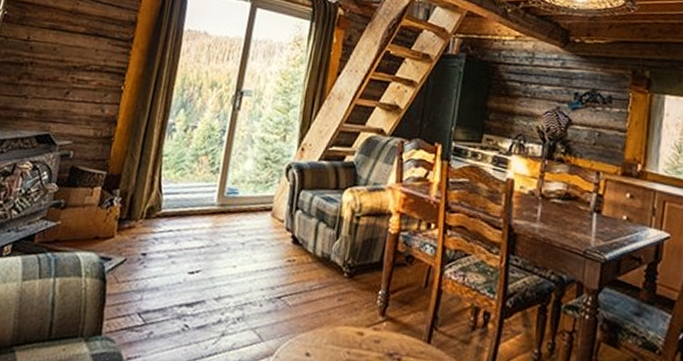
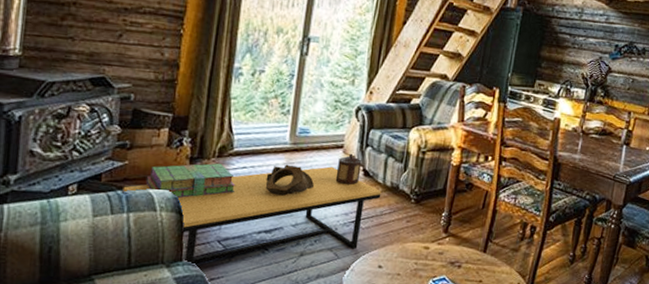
coffee table: none [52,231,311,342] -> present [122,166,382,266]
stack of books: none [74,225,160,263] -> present [145,163,235,198]
decorative bowl: none [189,228,240,264] -> present [265,164,314,196]
lantern: none [262,217,291,254] -> present [335,153,362,185]

